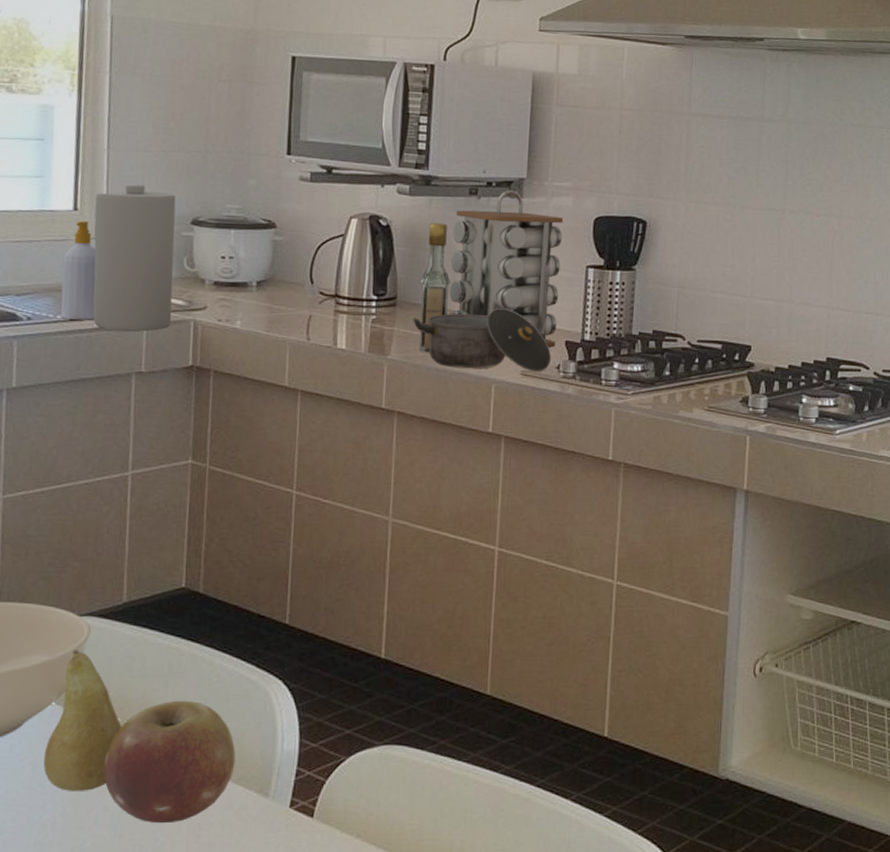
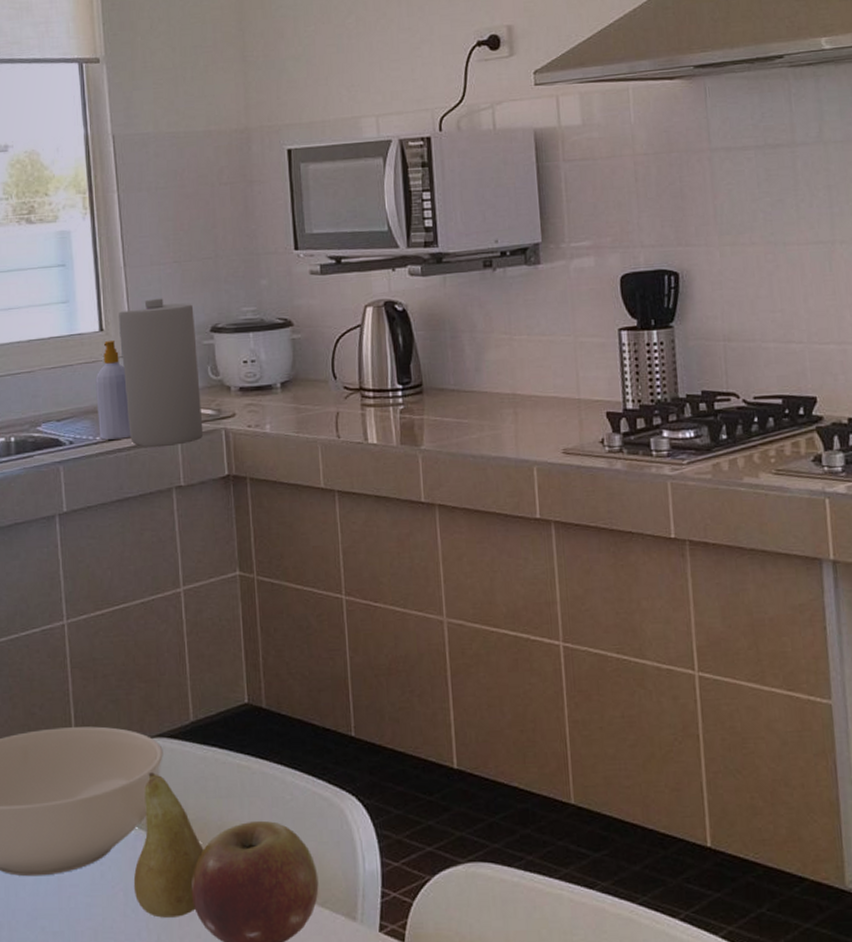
cooking pot: present [413,307,551,373] -> none [442,383,593,453]
bottle: present [419,222,452,353] -> none [444,301,477,440]
spice rack: present [450,190,564,348] -> none [472,257,596,421]

